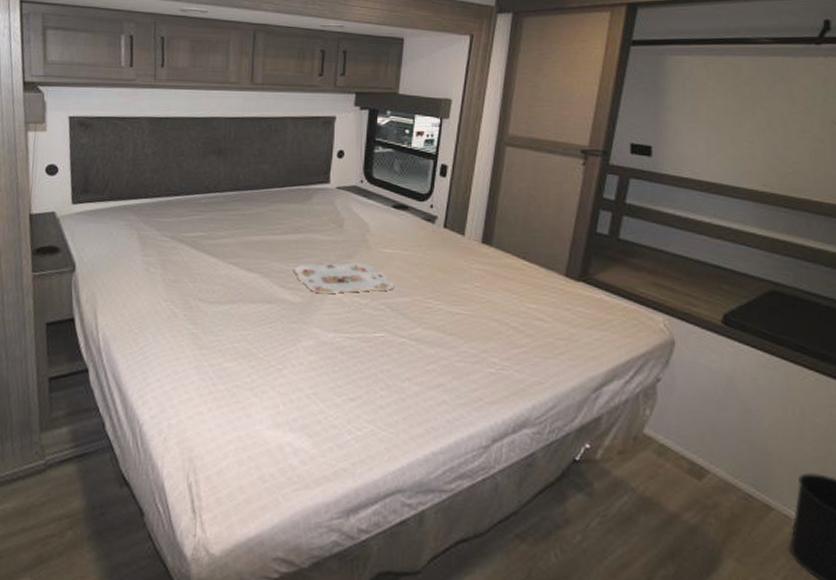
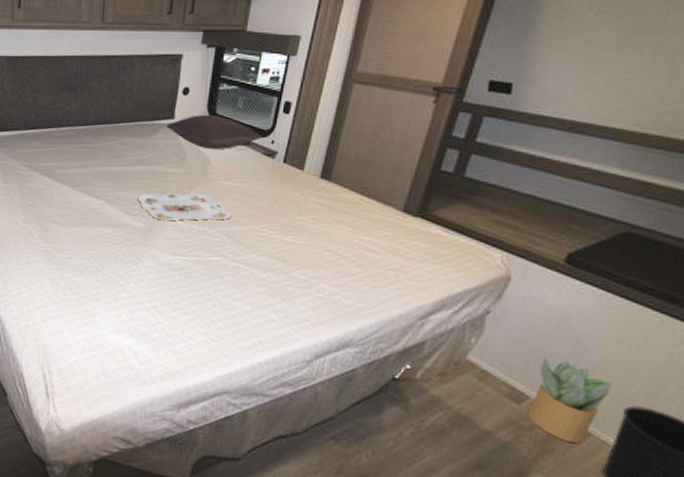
pillow: none [322,178,422,216] -> present [166,114,263,150]
potted plant: none [709,424,784,520] -> present [527,356,612,443]

